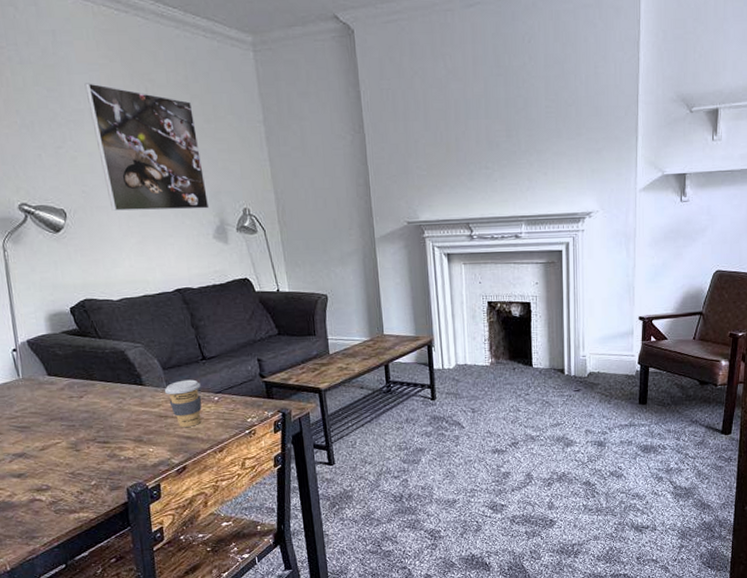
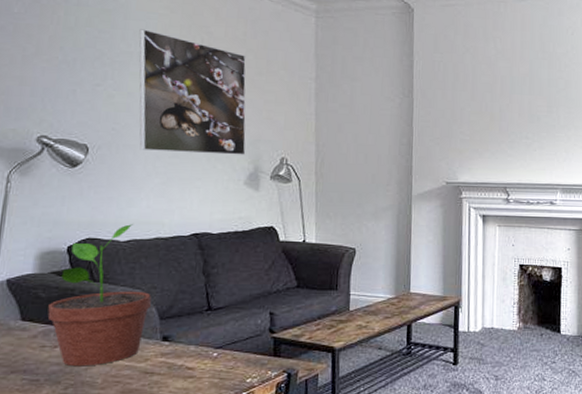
potted plant: none [67,284,153,414] -> present [47,224,151,367]
coffee cup: present [164,379,202,427] -> none [156,332,200,386]

